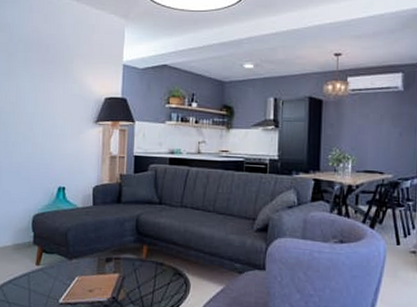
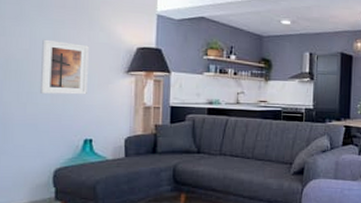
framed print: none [24,92,64,145] -> present [40,39,89,95]

